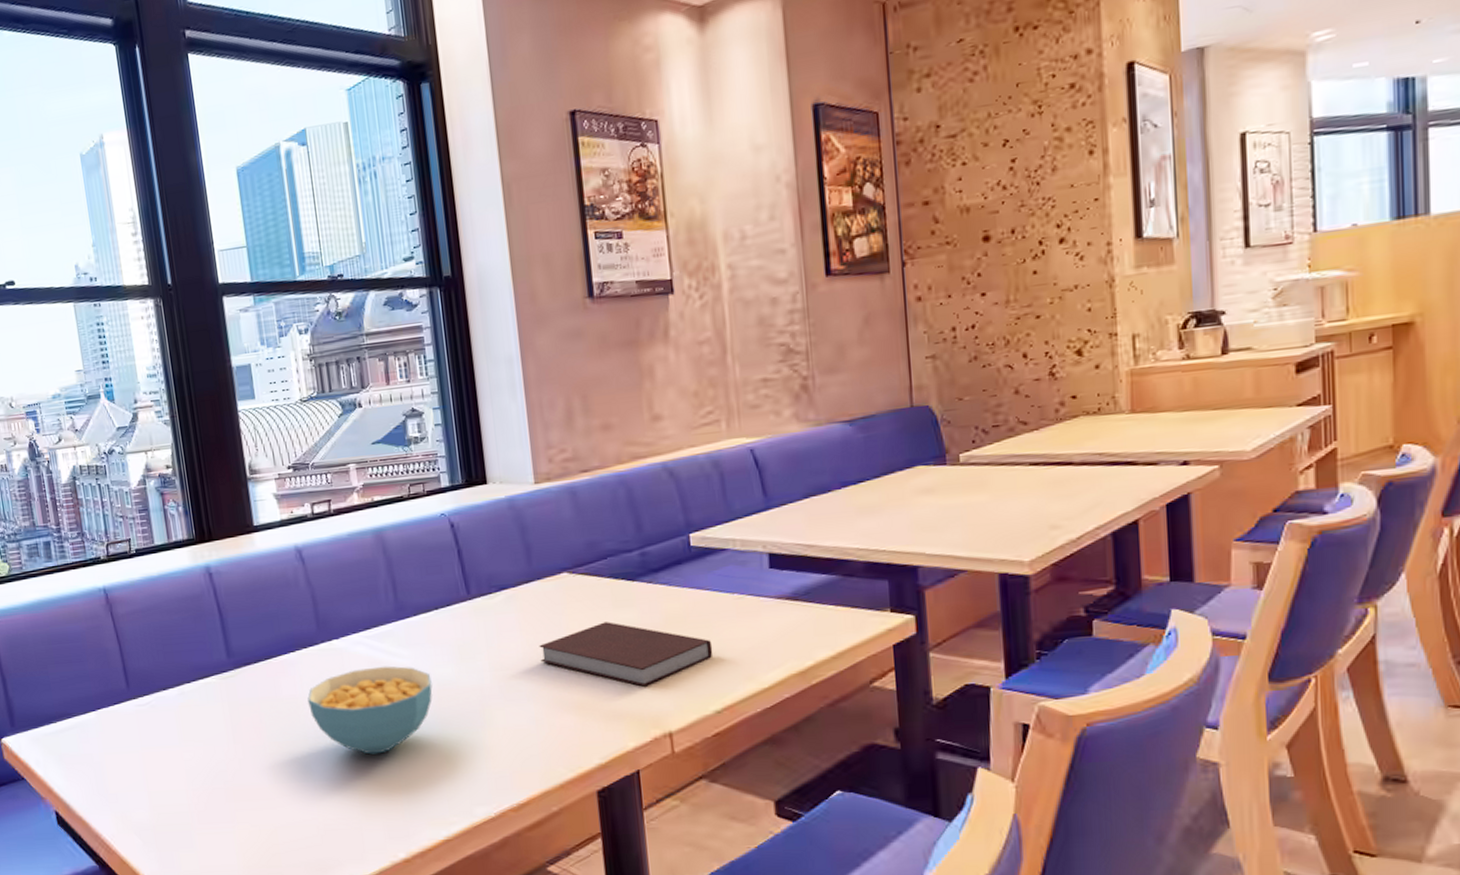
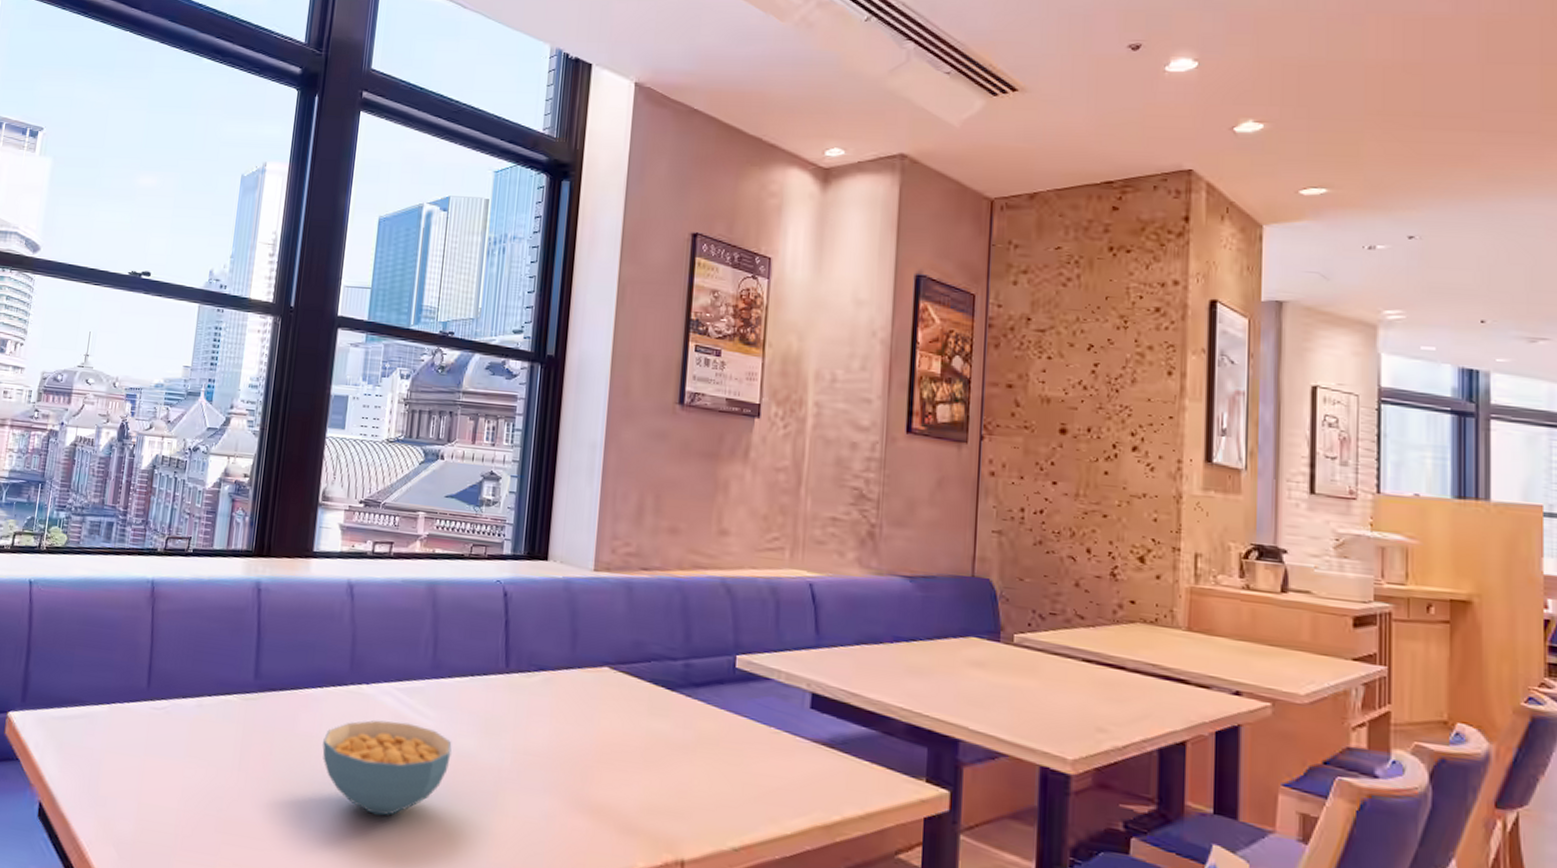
notebook: present [539,622,713,687] -> none [565,726,741,805]

